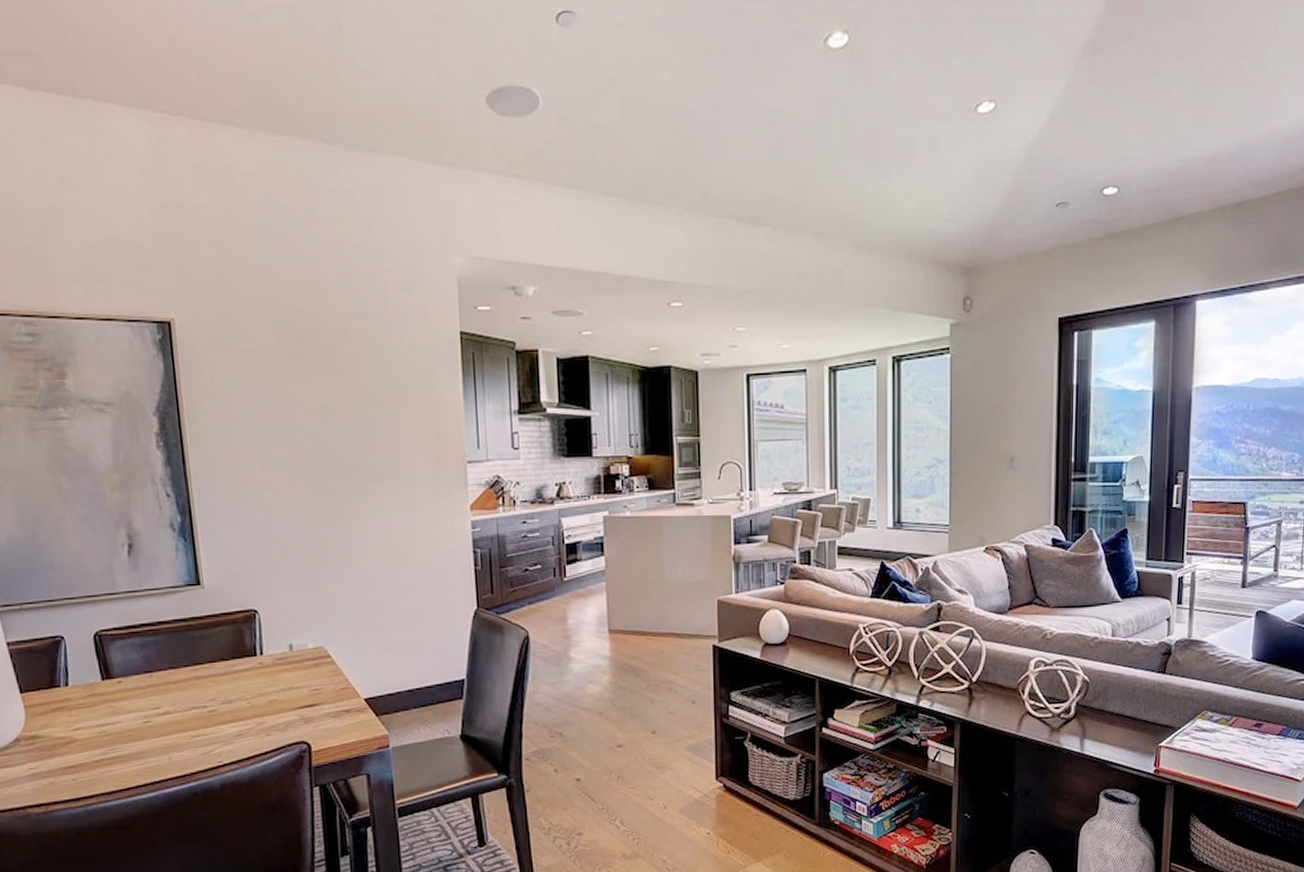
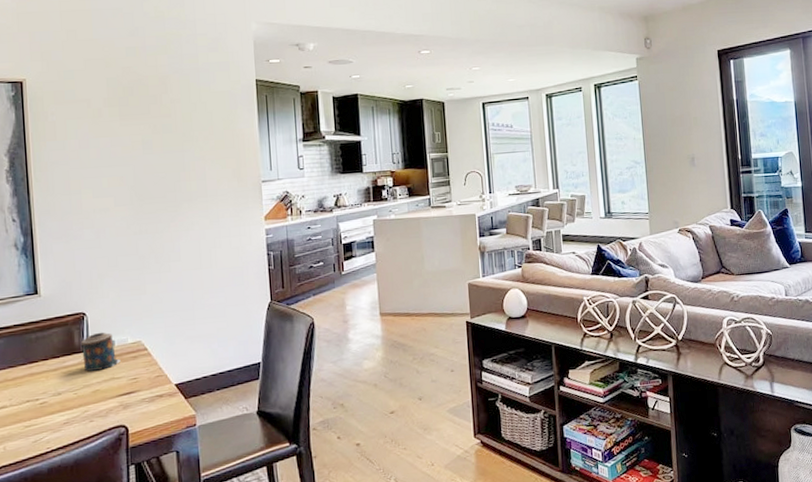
candle: none [252,633,300,678] -> present [80,332,120,372]

